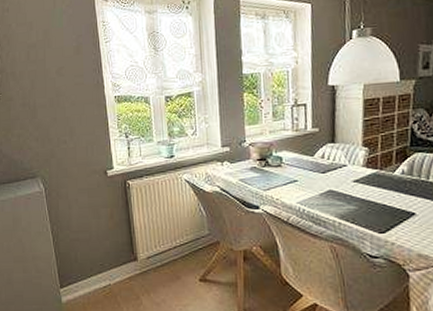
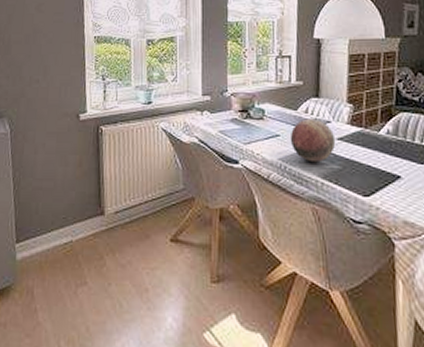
decorative orb: none [307,163,352,204] -> present [290,118,336,163]

